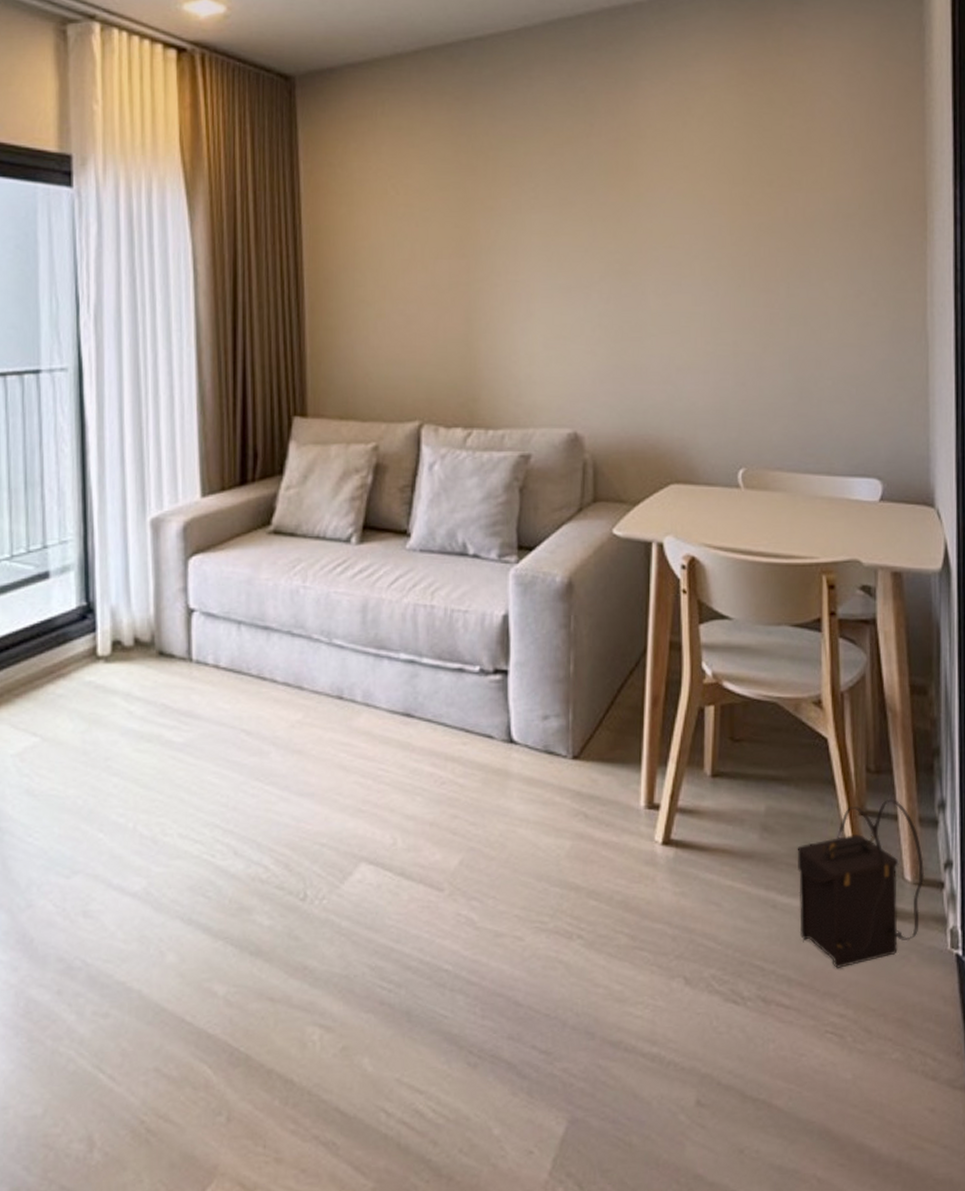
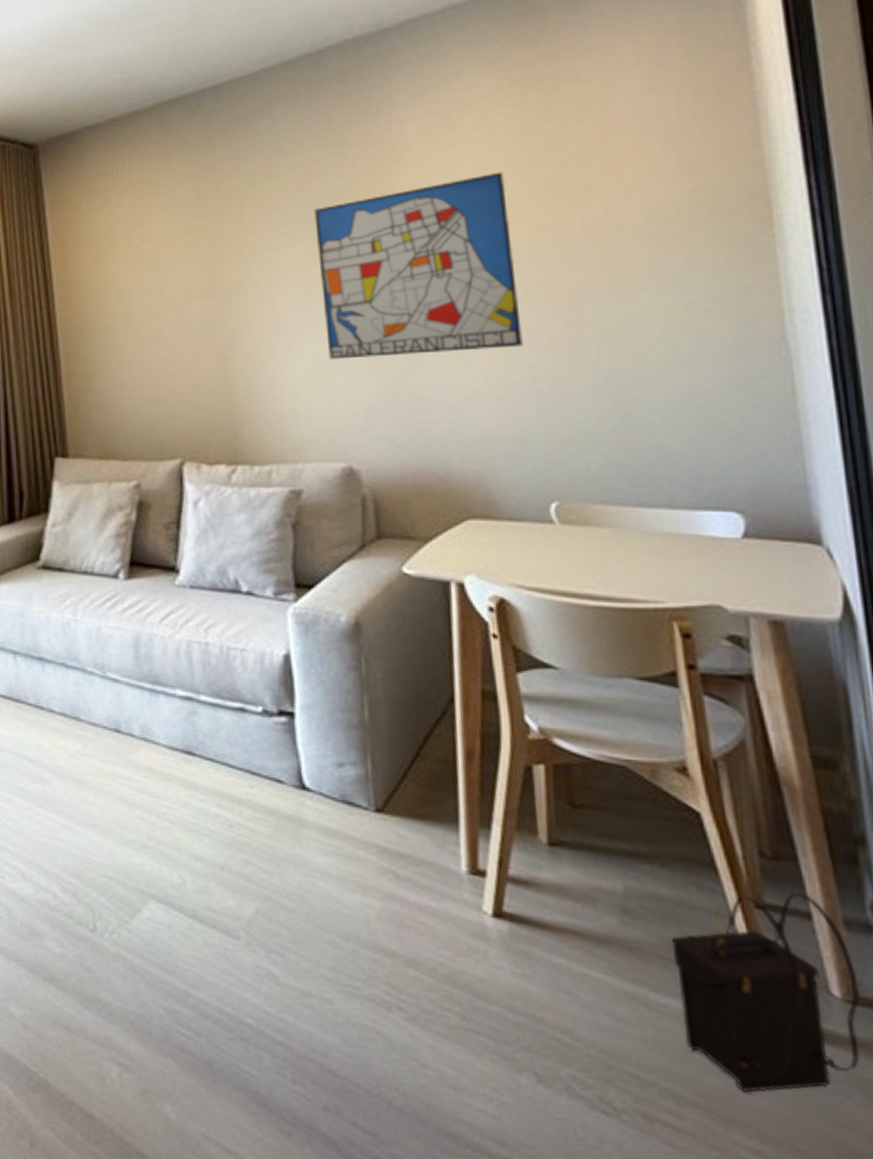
wall art: none [561,156,730,328] -> present [314,171,524,360]

